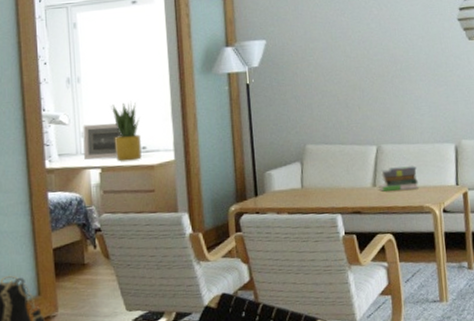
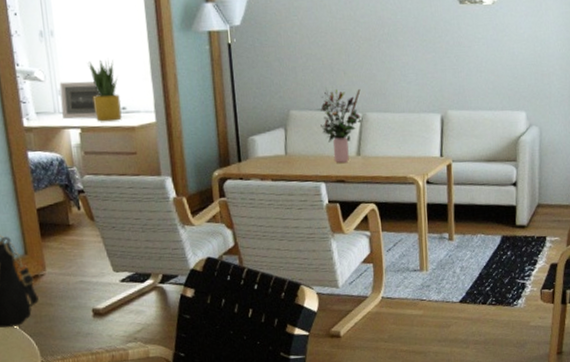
bouquet: none [332,122,377,195] -> present [317,89,362,163]
books: present [379,166,419,192] -> none [363,135,403,161]

